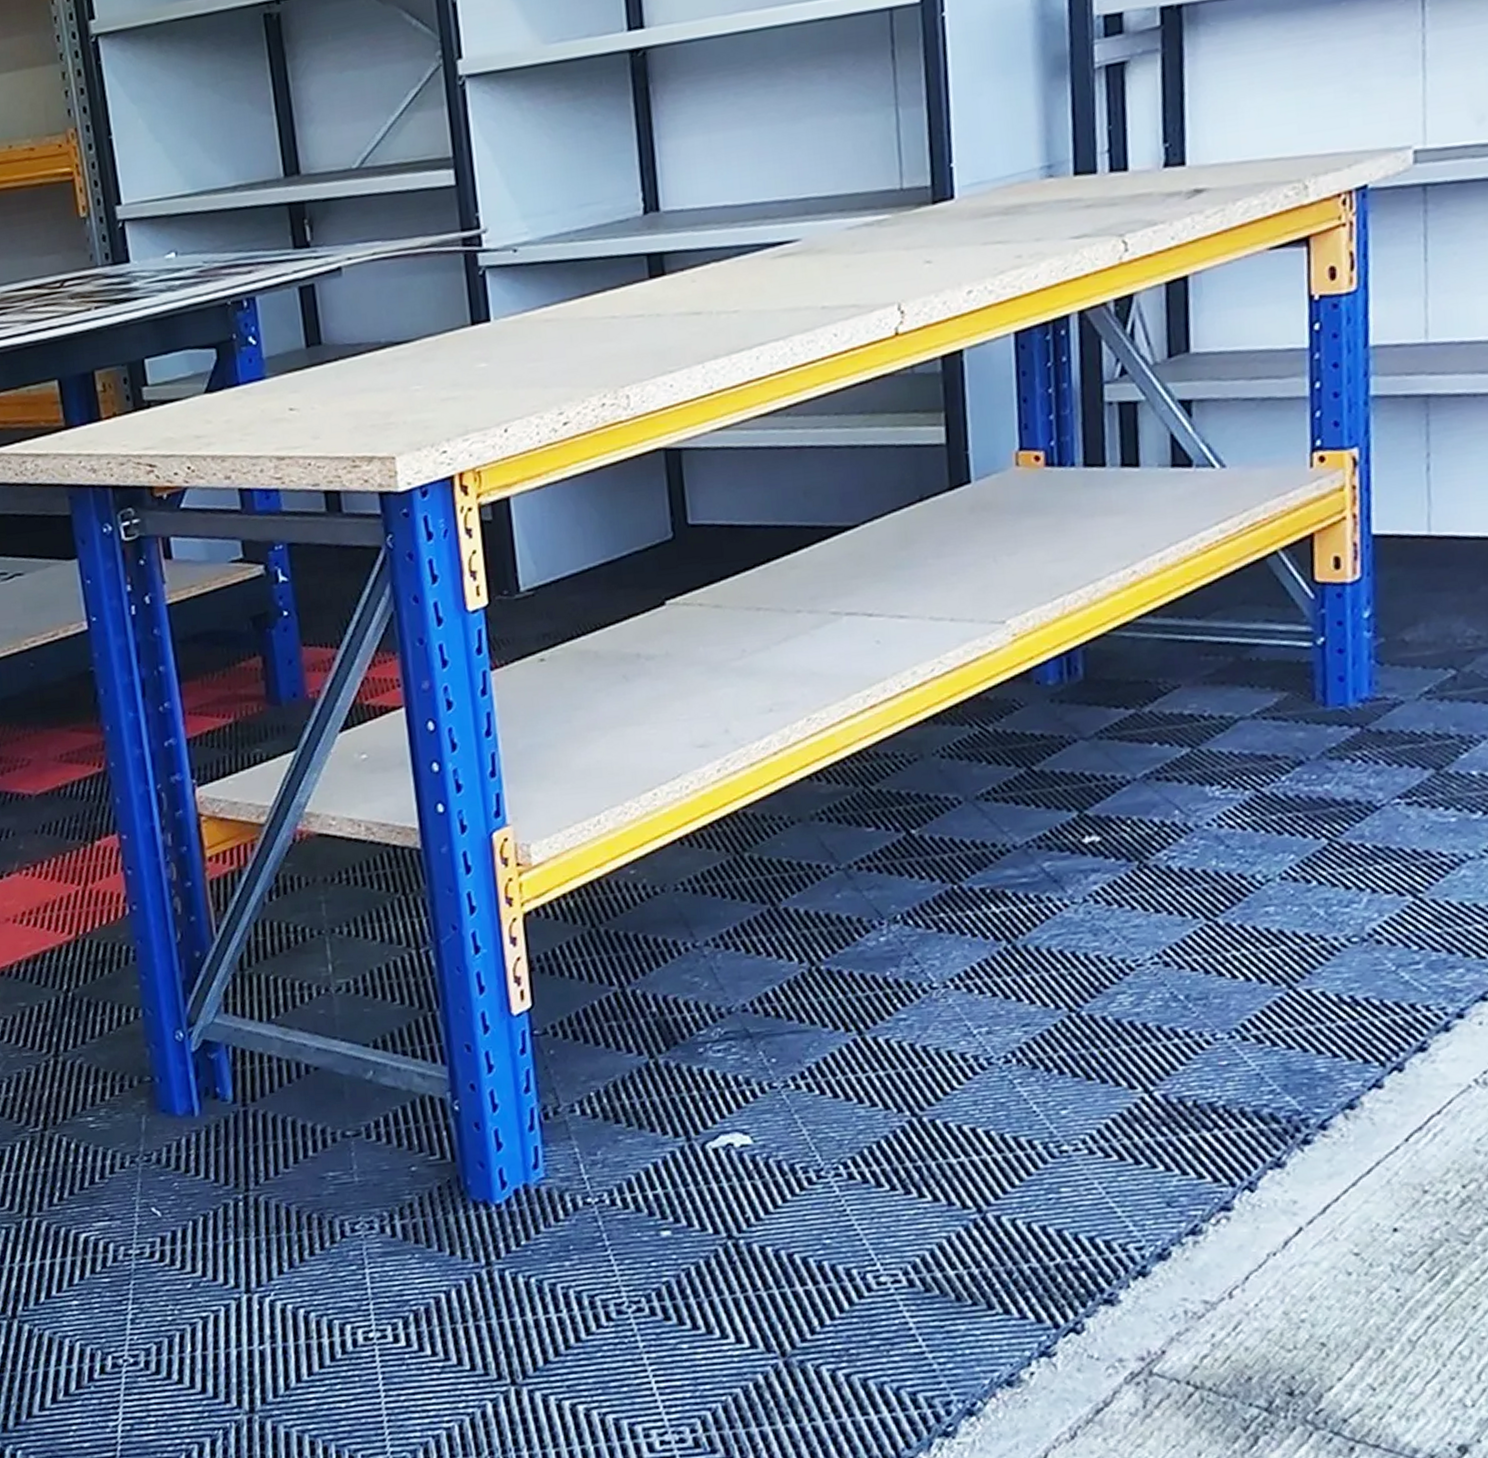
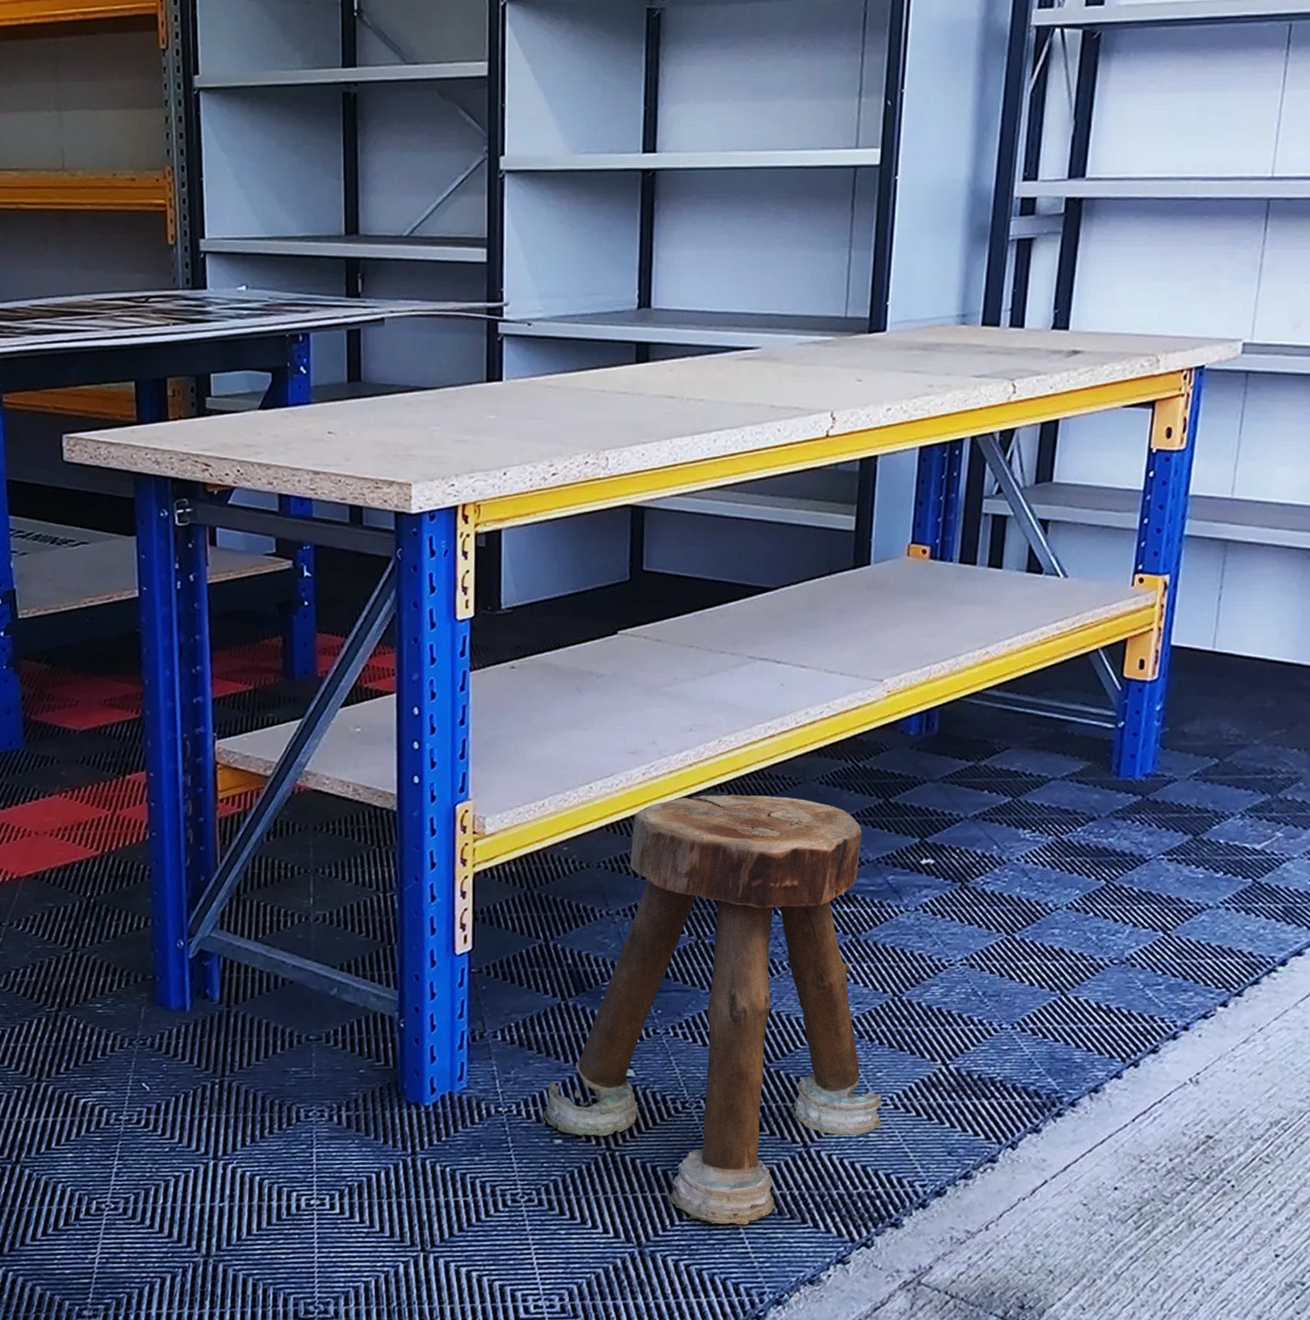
stool: none [643,778,1075,1320] -> present [543,794,882,1225]

